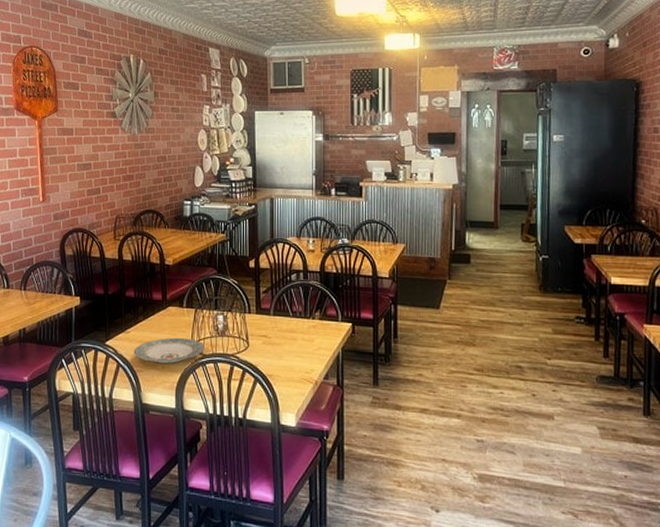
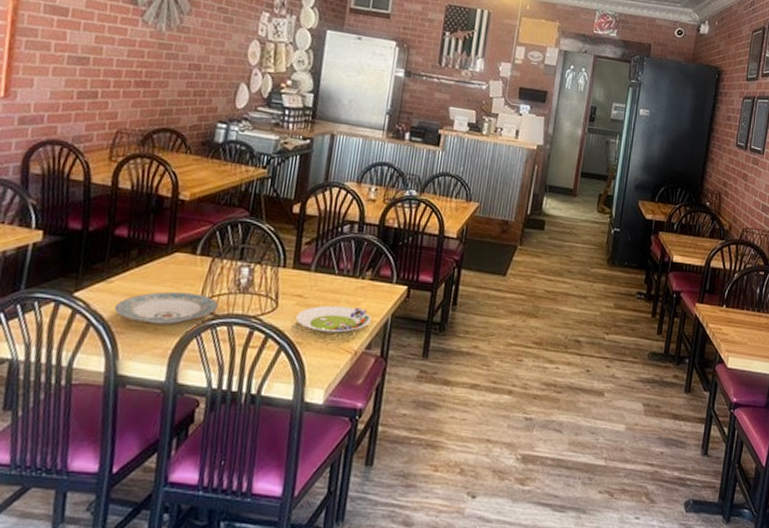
salad plate: none [264,343,325,366] -> present [295,305,371,333]

